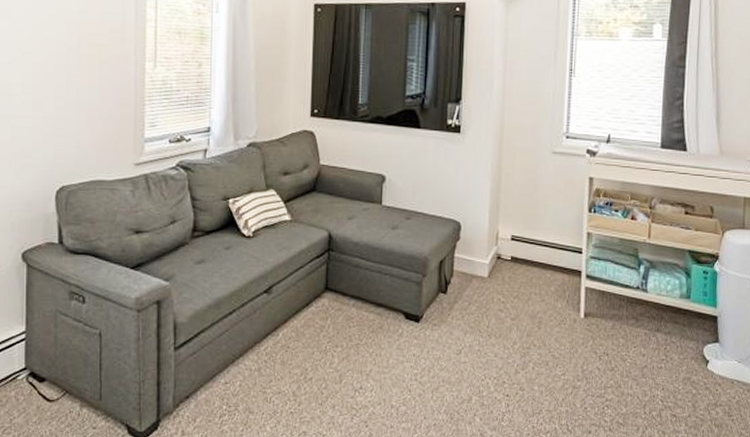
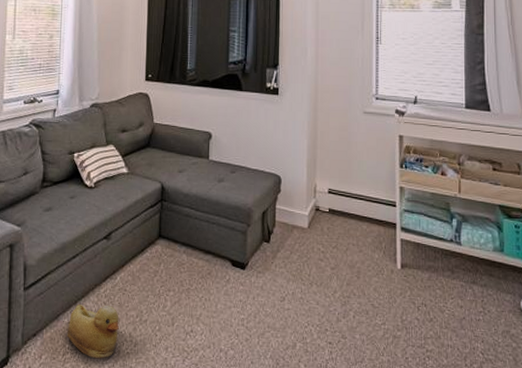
rubber duck: none [224,362,282,420] -> present [67,303,119,359]

